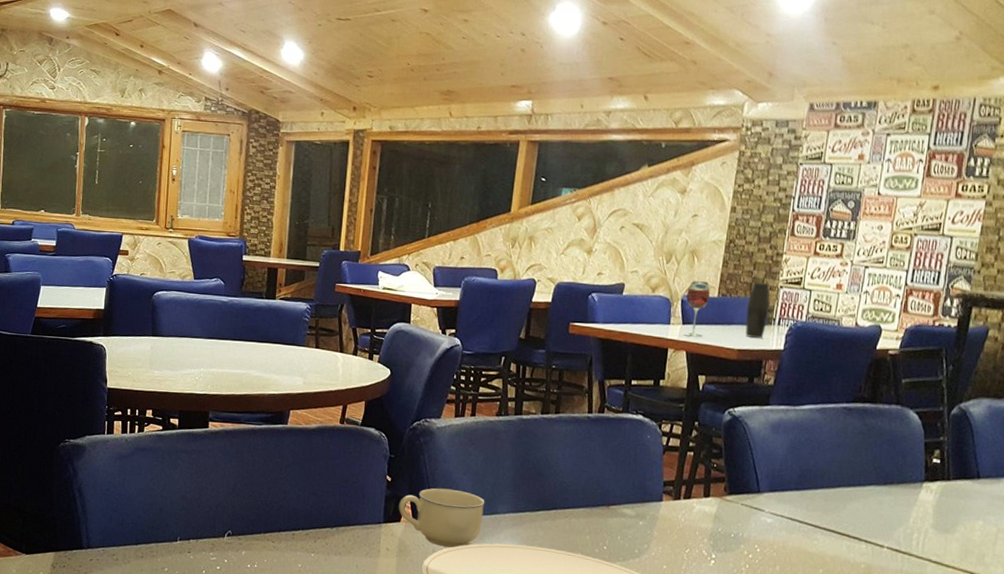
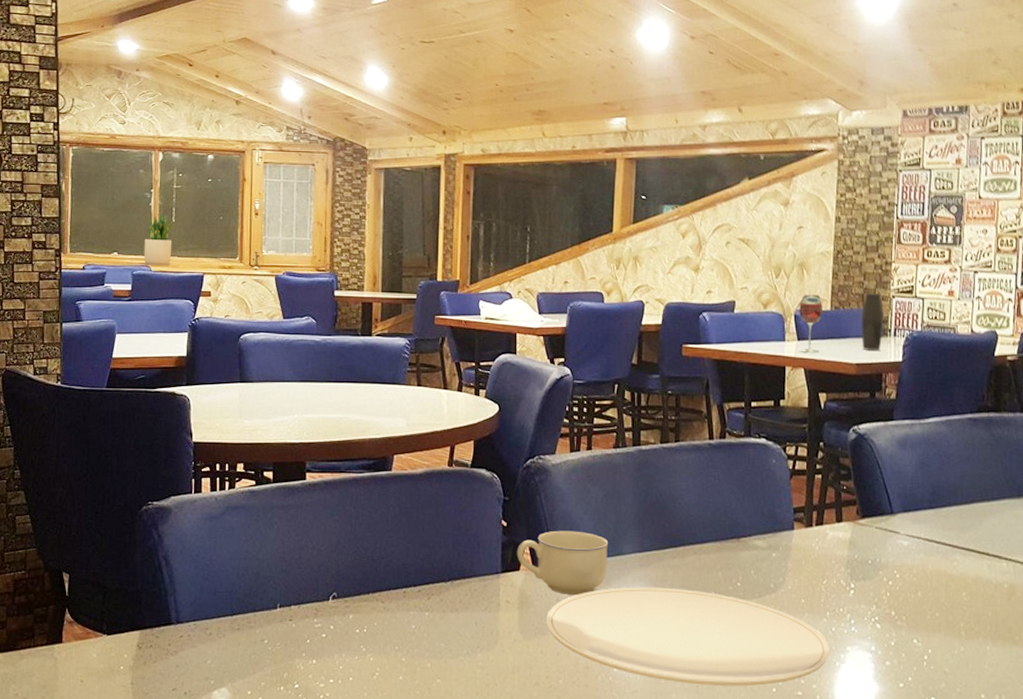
planter: none [68,176,95,226] -> present [144,214,172,267]

